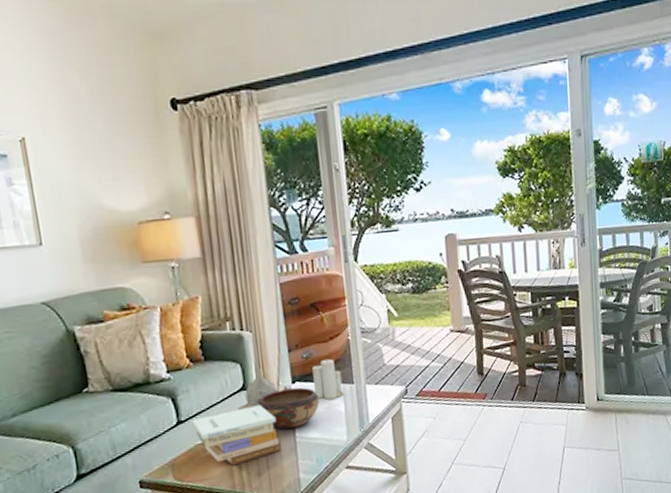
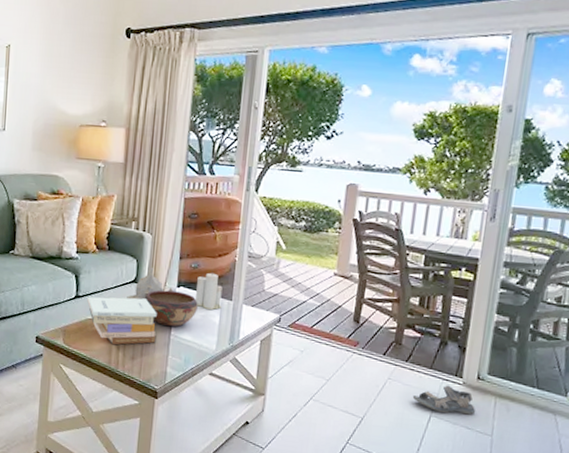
sandal: none [545,413,602,442] -> present [412,385,476,415]

